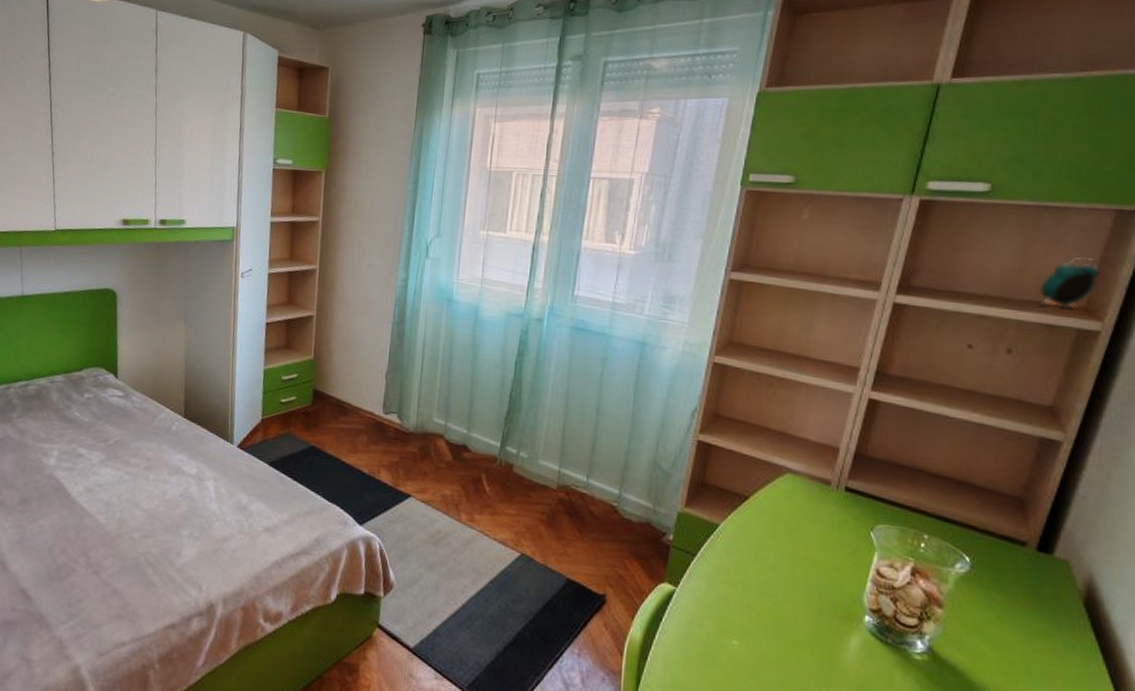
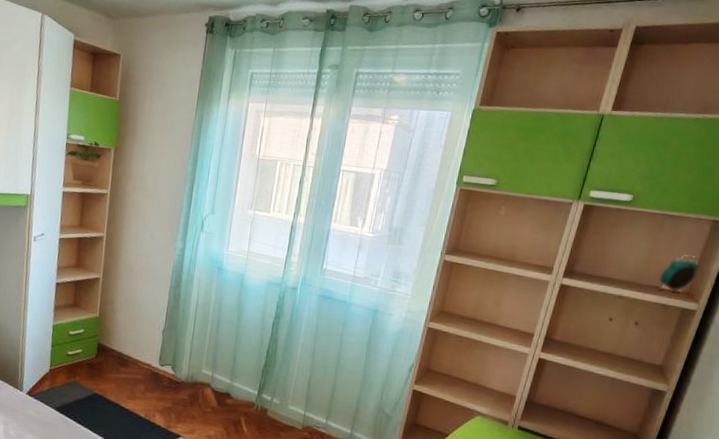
potted plant: none [272,165,312,211] -> present [65,141,102,183]

